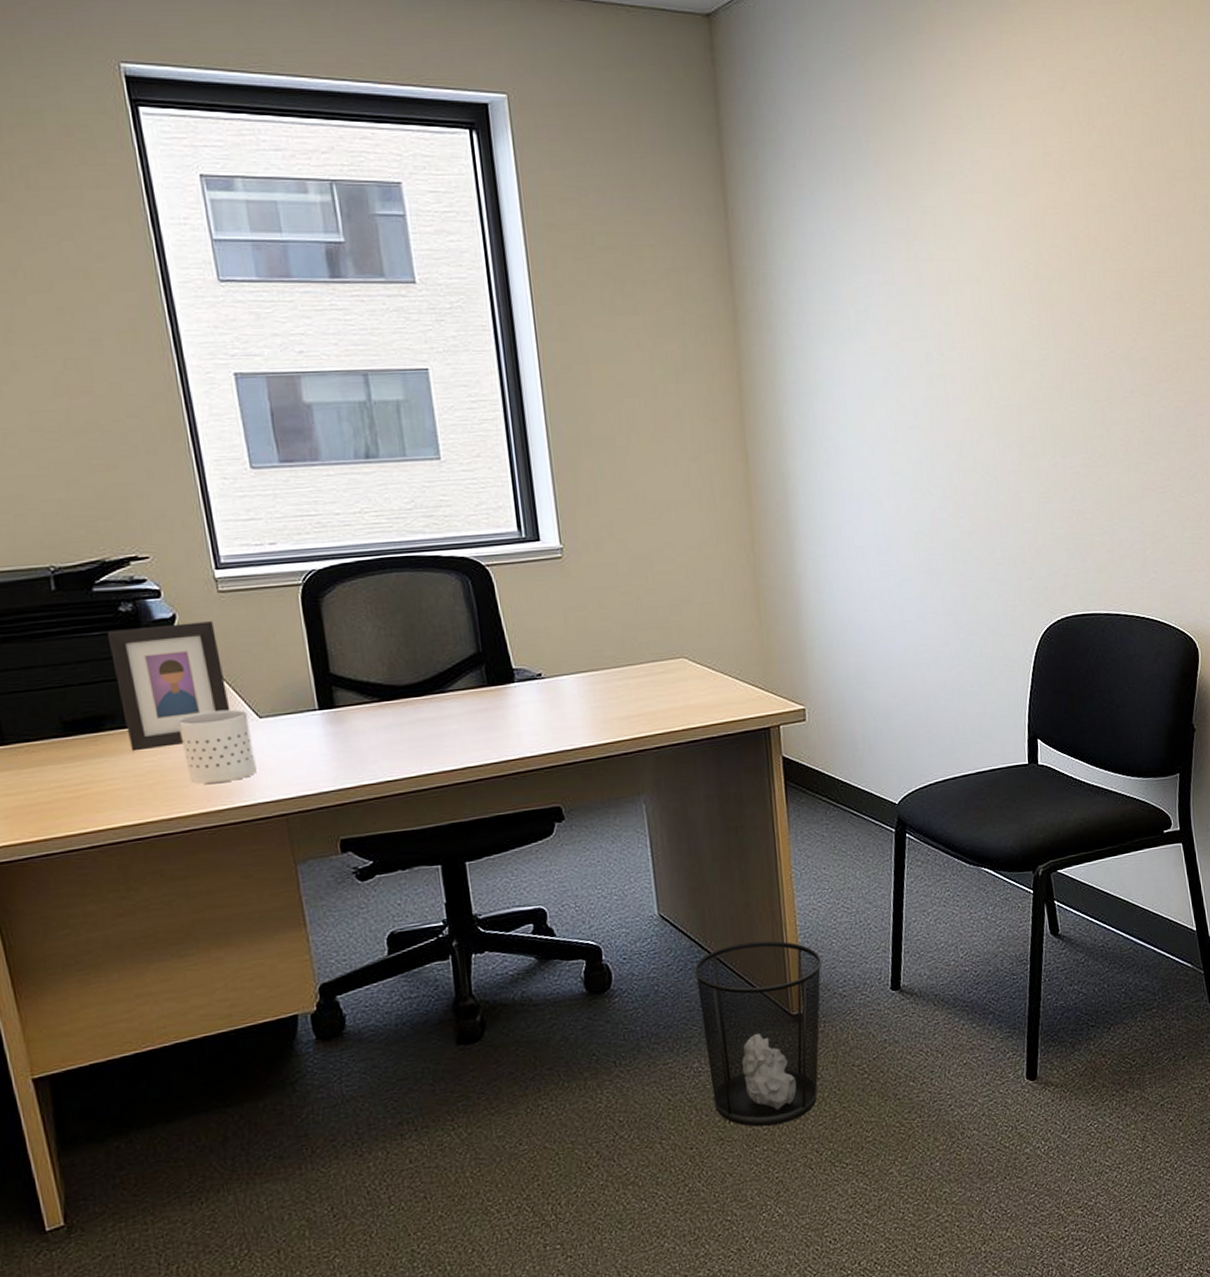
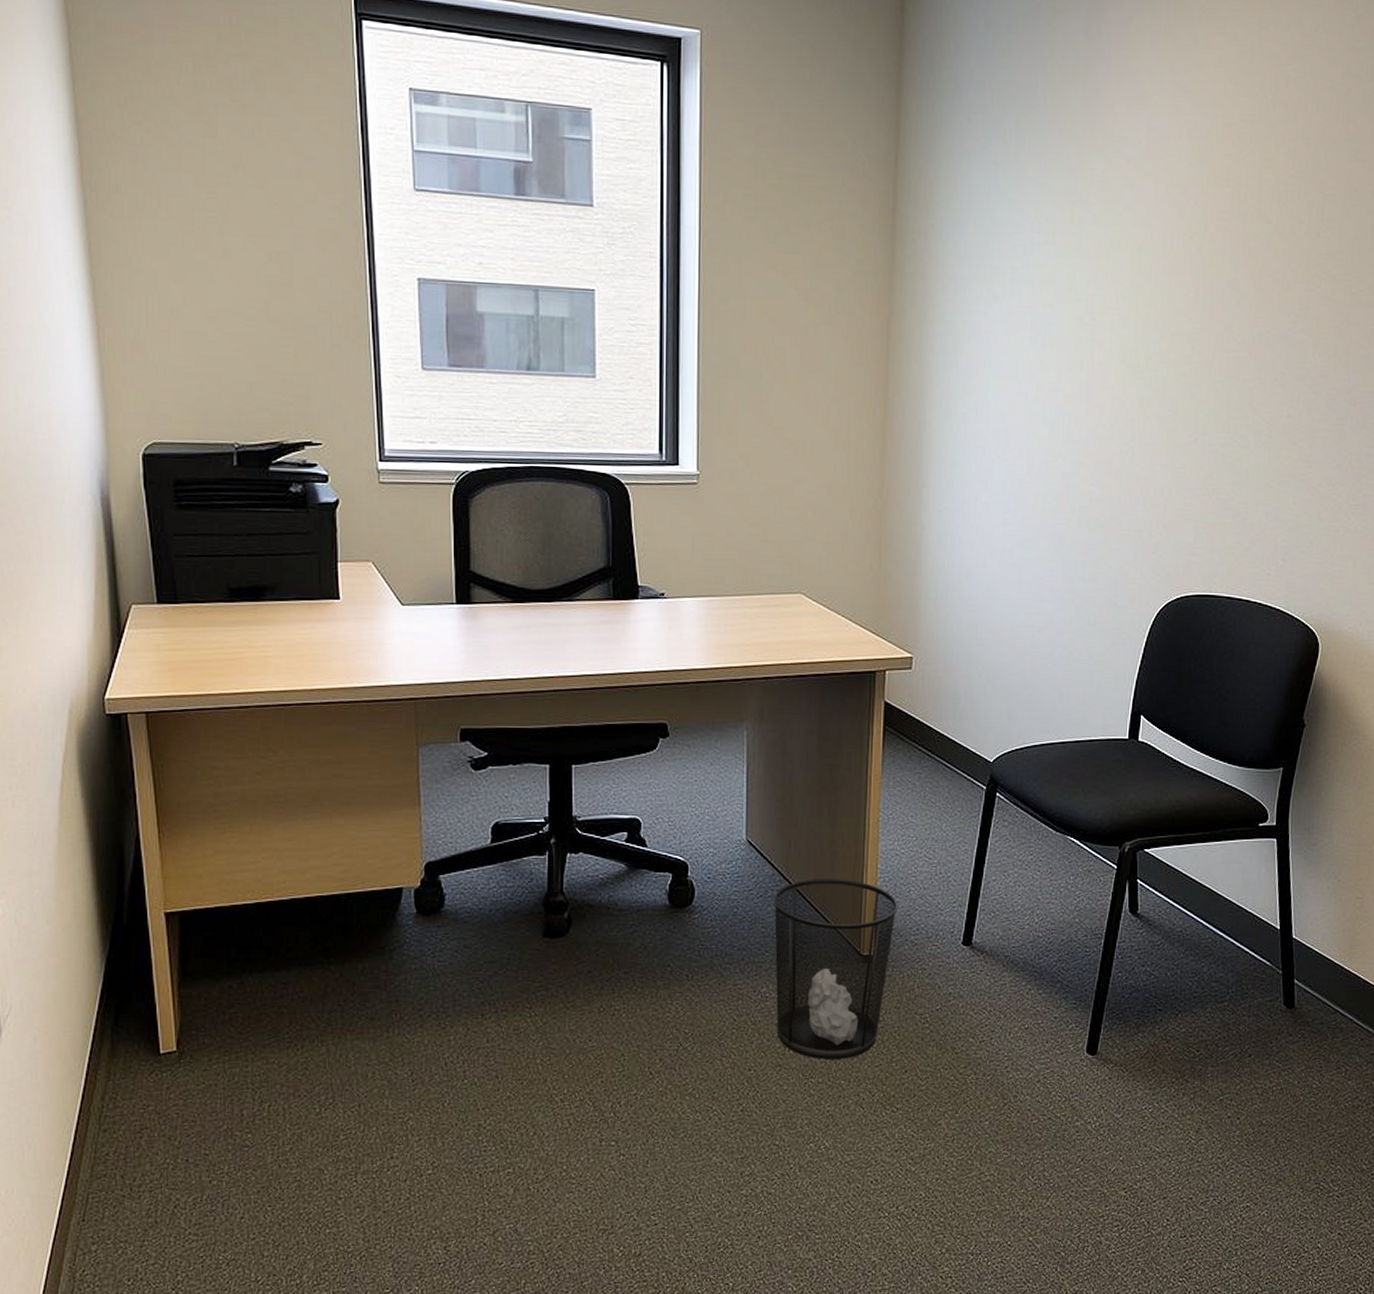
picture frame: present [107,621,231,752] -> none [276,508,377,623]
mug: present [178,709,257,784] -> none [330,593,393,662]

